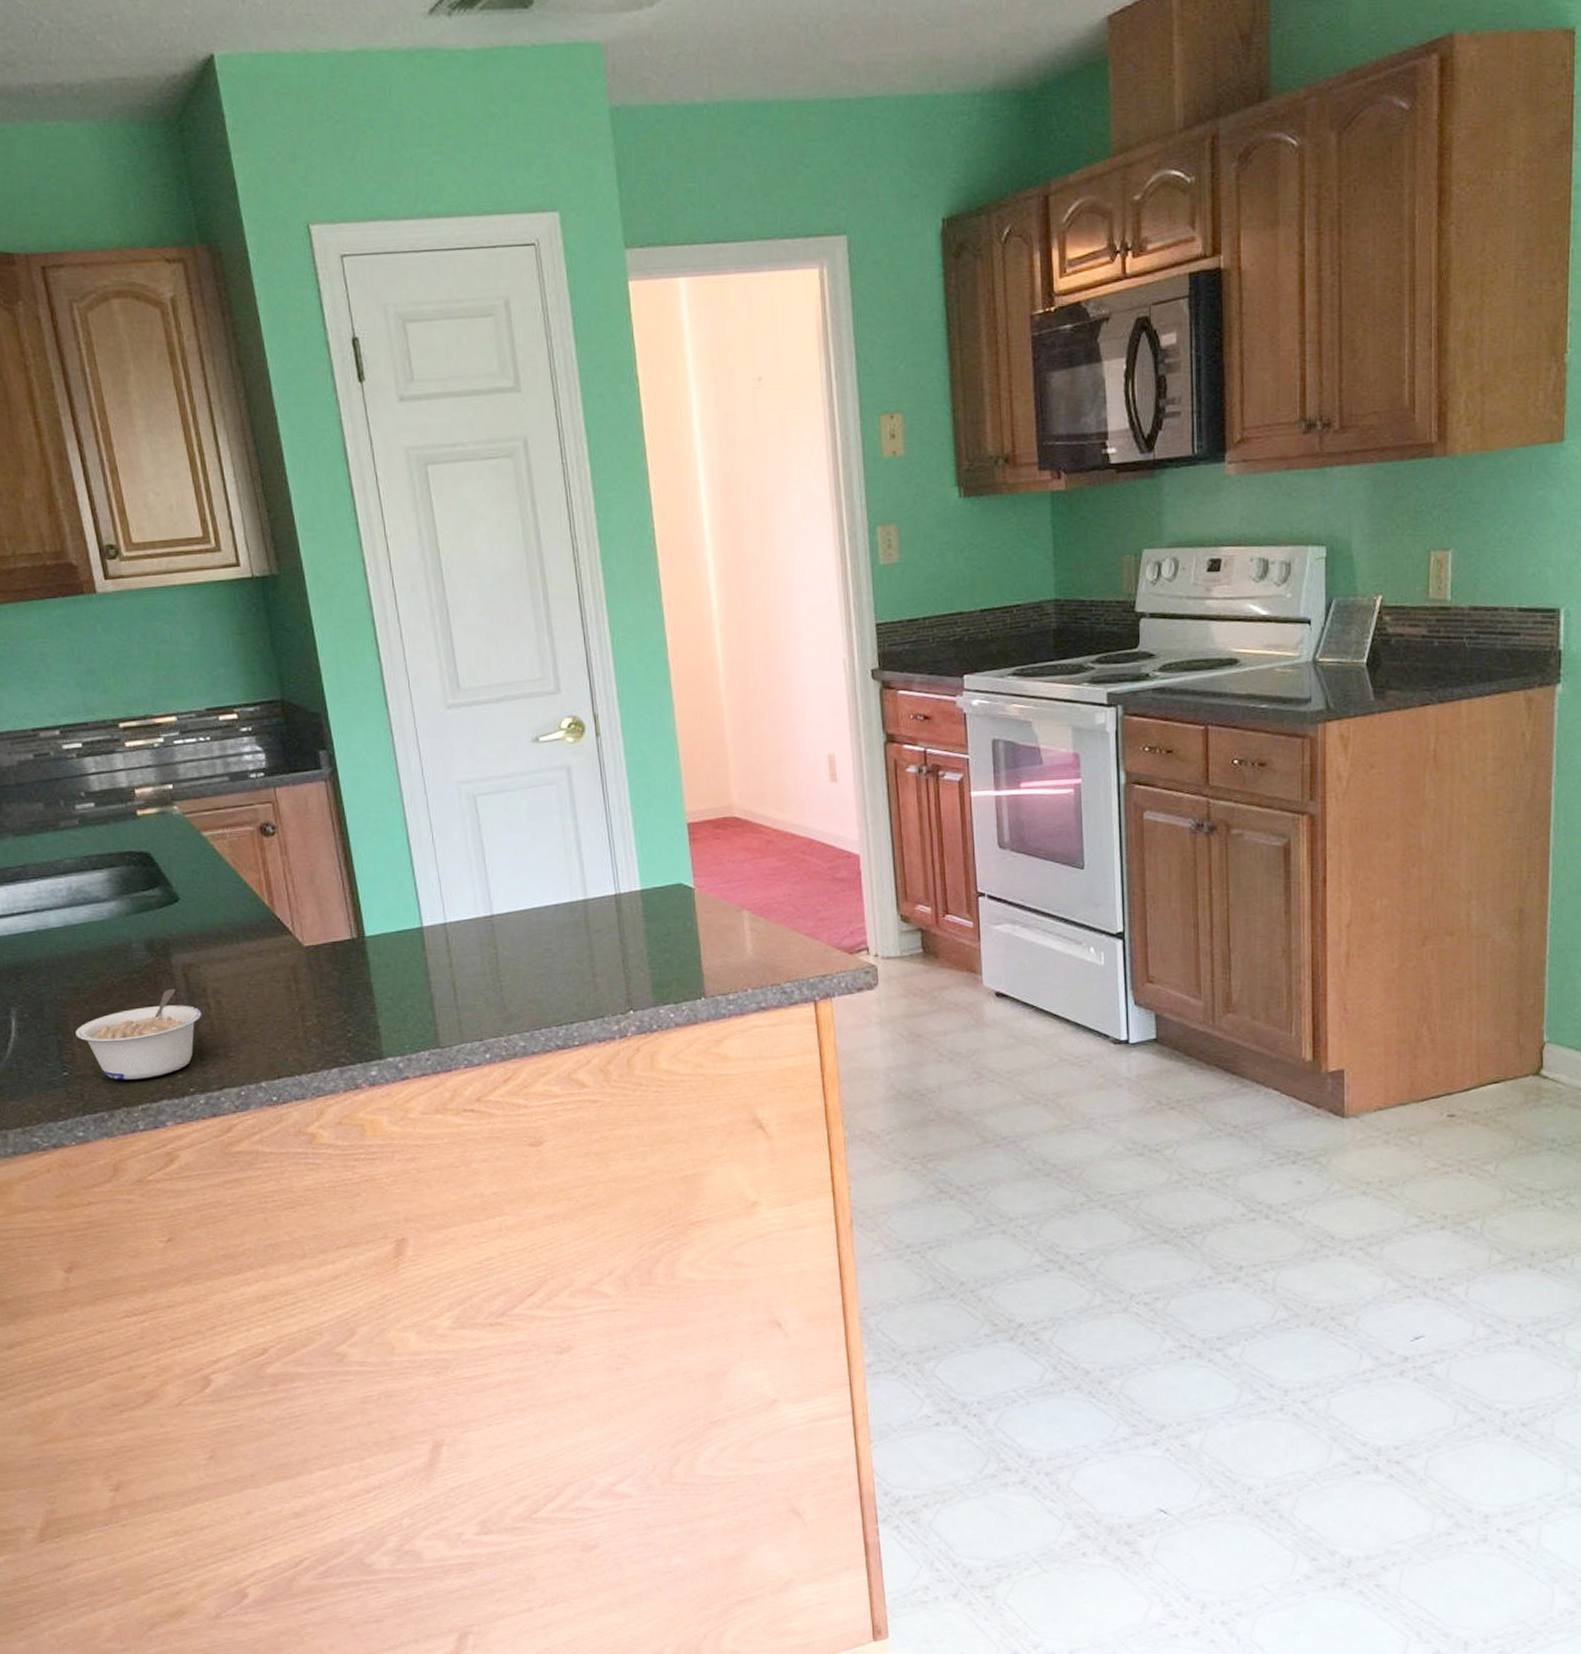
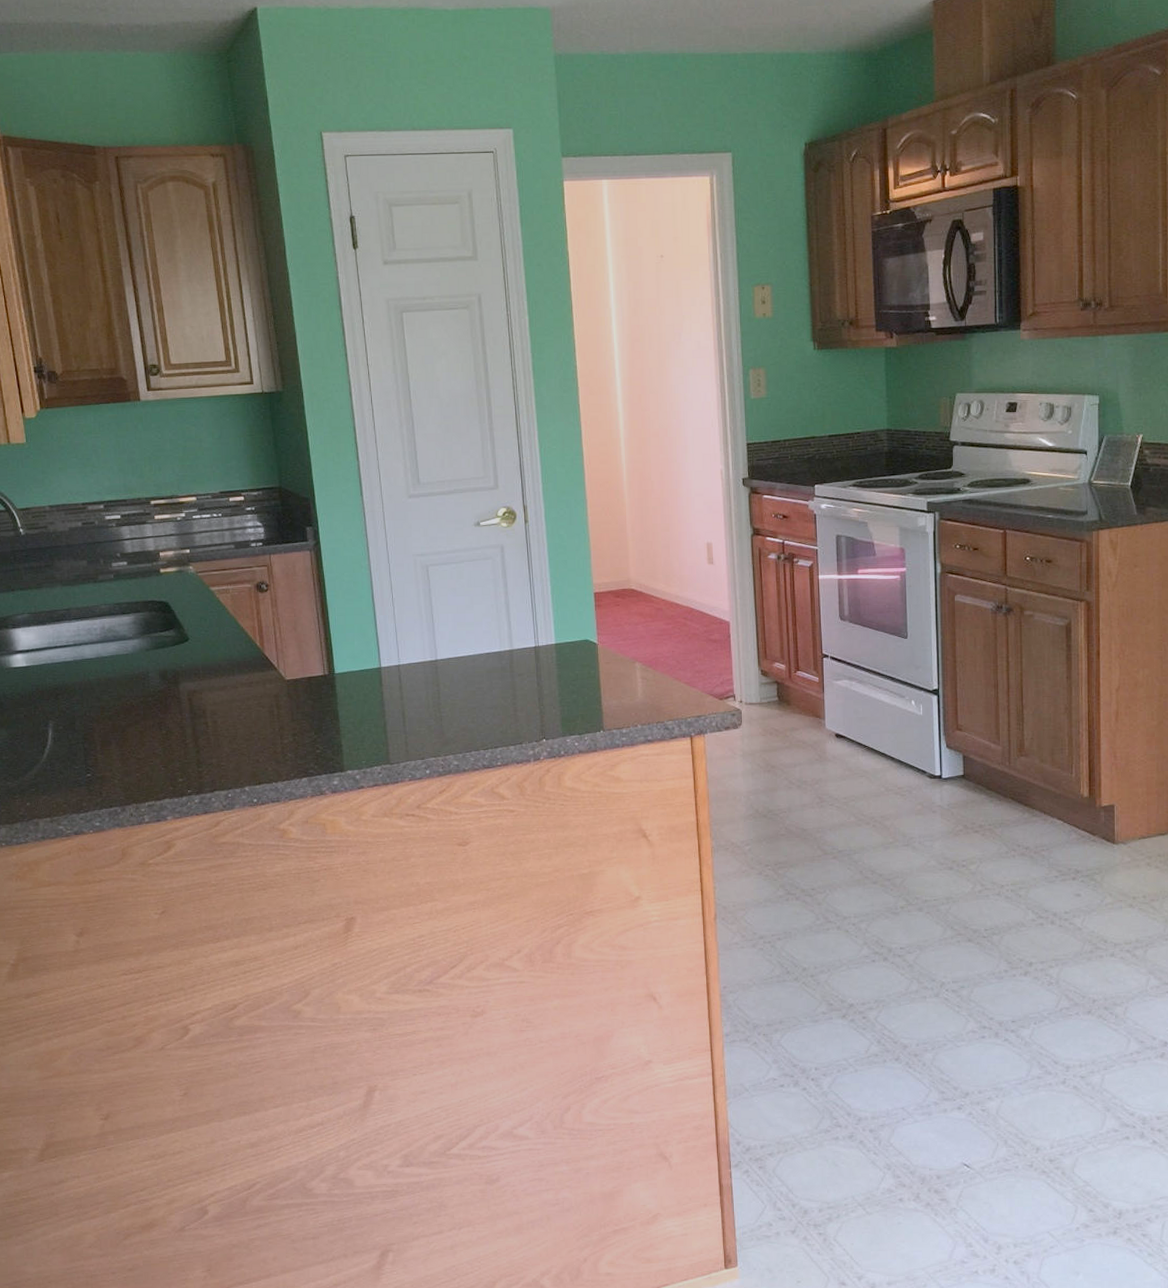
legume: present [75,989,202,1080] -> none [99,710,201,782]

